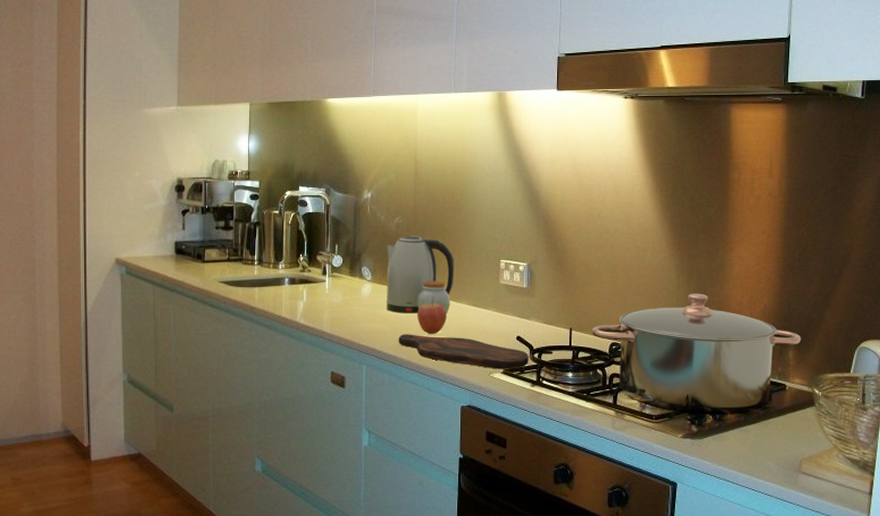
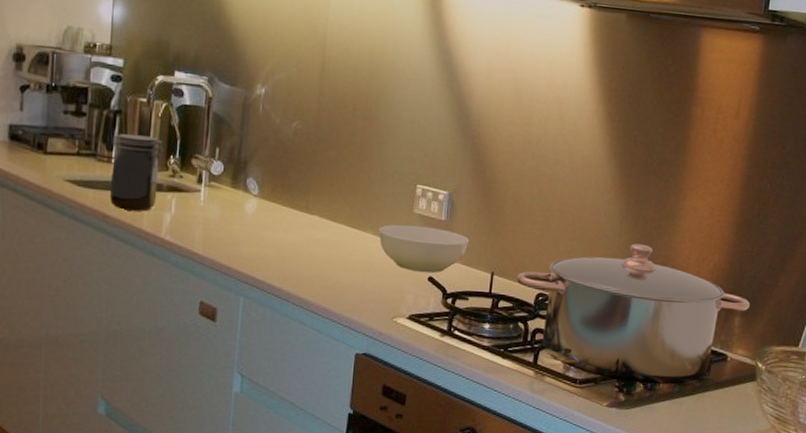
jar: none [254,241,294,302] -> present [110,134,163,212]
kettle: present [385,235,454,314] -> none [273,144,362,240]
cutting board: present [398,334,529,370] -> none [285,263,441,315]
jar: present [417,281,451,313] -> none [312,202,354,243]
fruit: present [417,297,446,335] -> none [311,221,347,267]
bowl: none [471,294,549,333] -> present [378,224,470,273]

